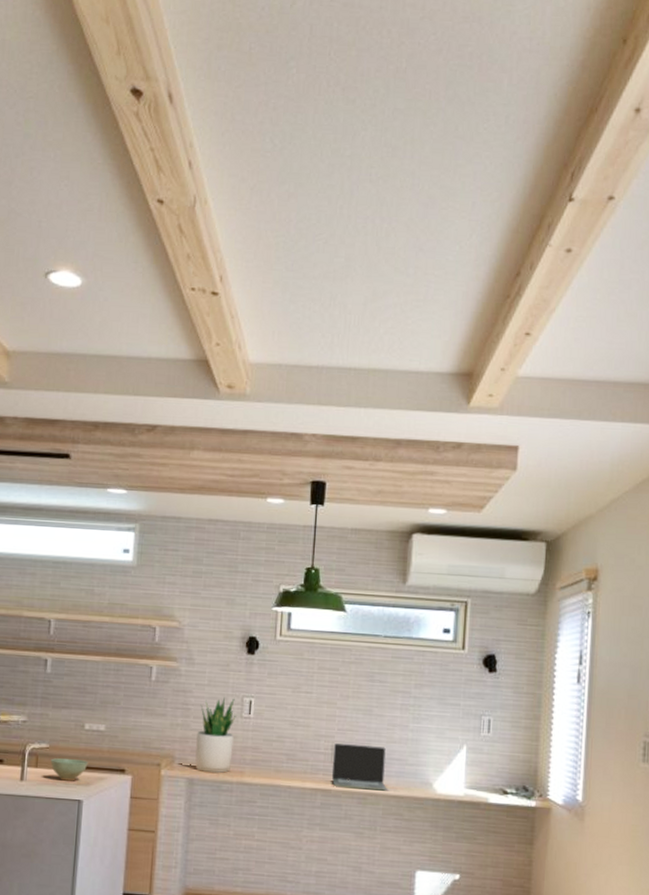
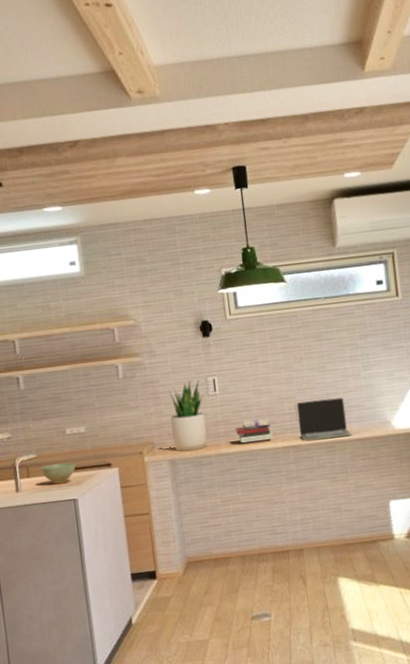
books: none [263,752,302,779] -> present [235,418,273,444]

